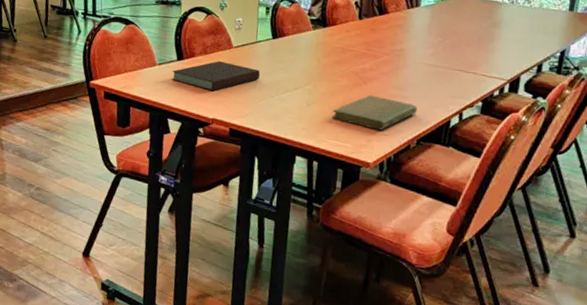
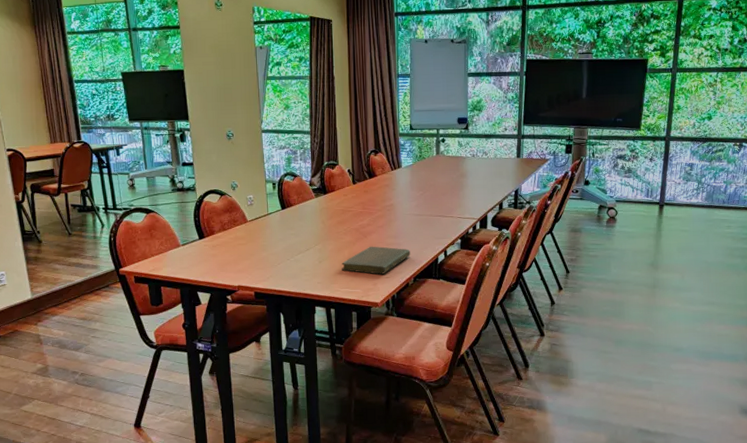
notebook: present [171,61,260,92] -> none [196,235,275,262]

